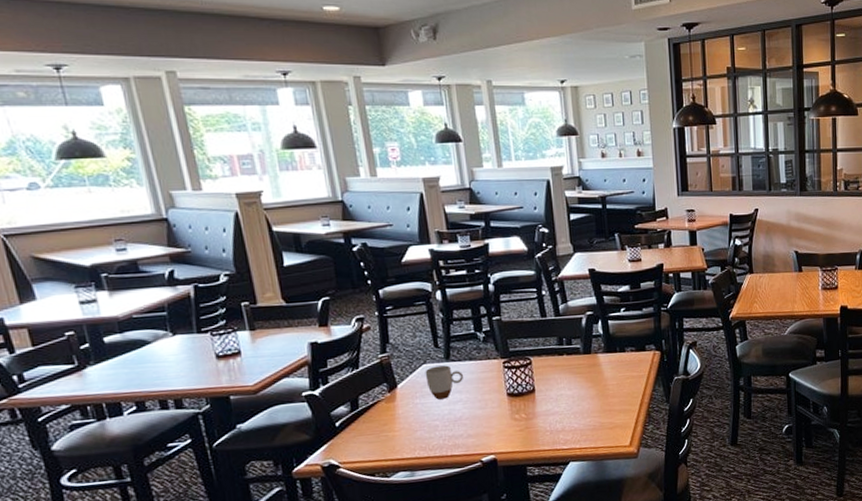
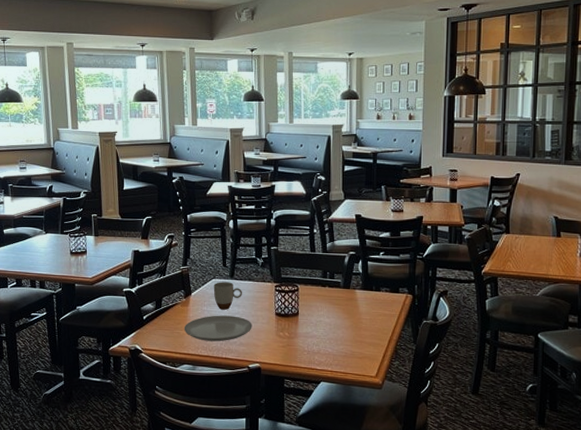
plate: none [392,404,481,440] -> present [184,315,252,342]

